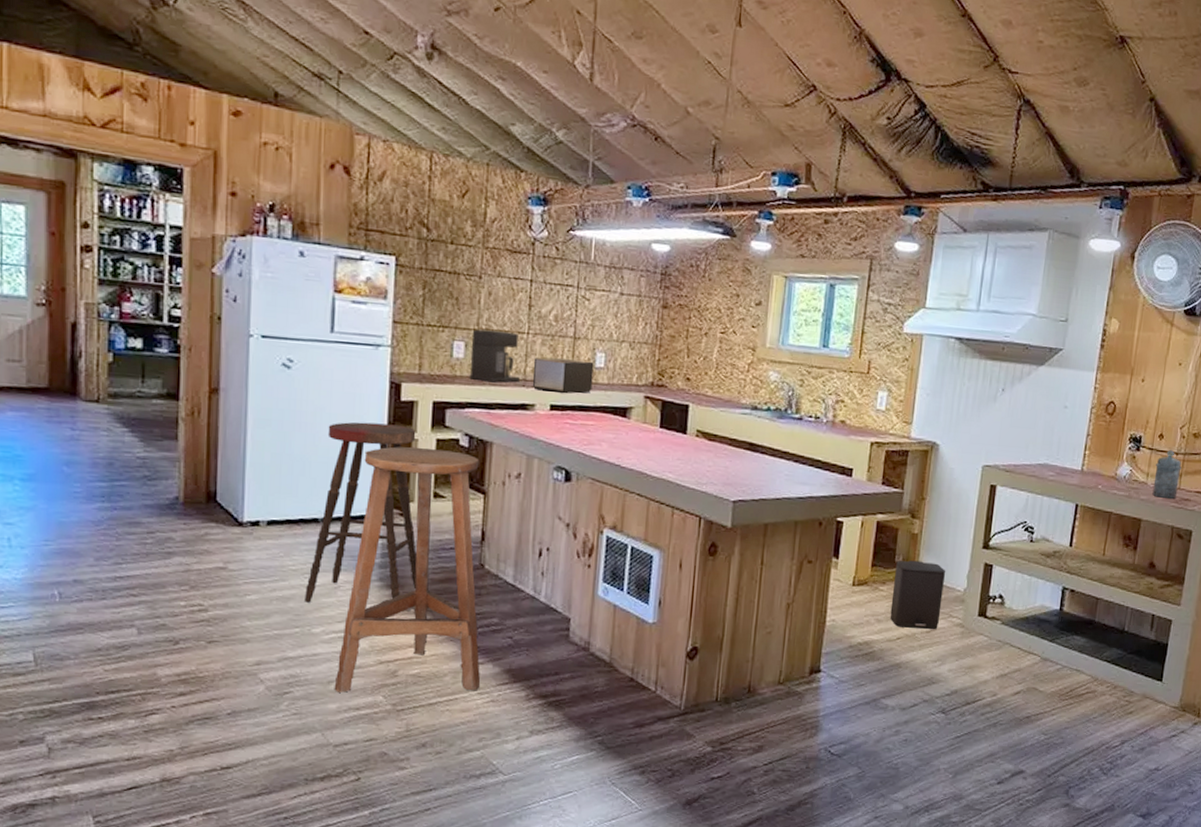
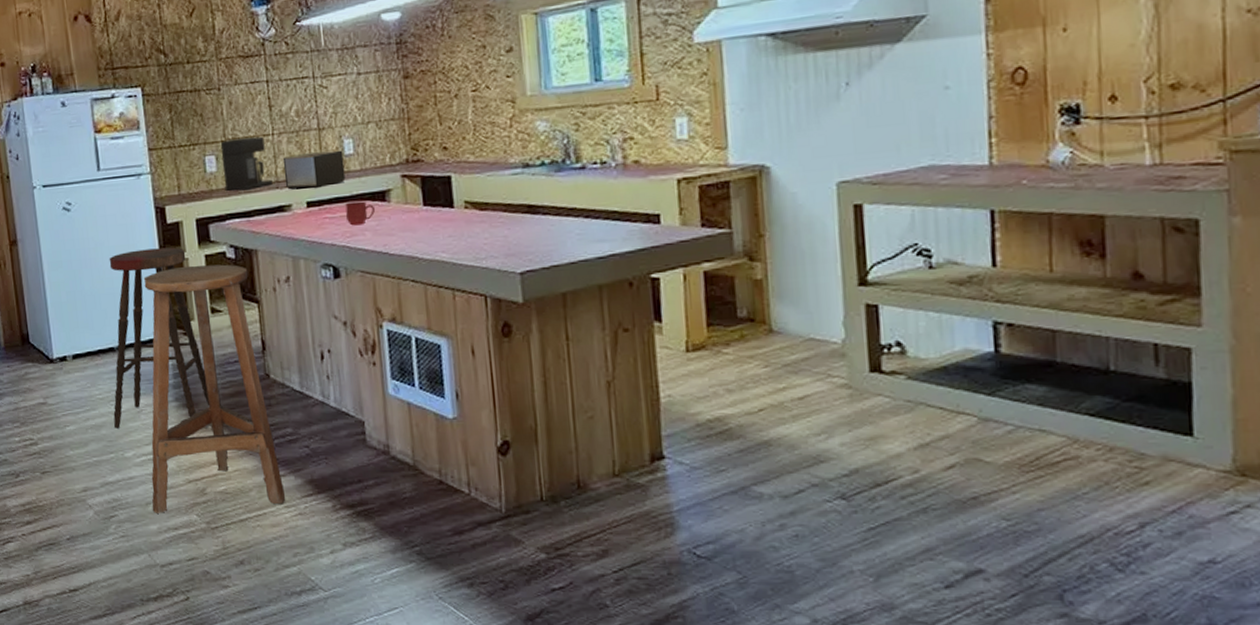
mug: none [585,412,616,436] -> present [345,201,376,226]
pedal bin: present [890,560,946,629] -> none [739,312,815,396]
canister: present [1152,450,1182,499] -> none [1112,113,1160,182]

